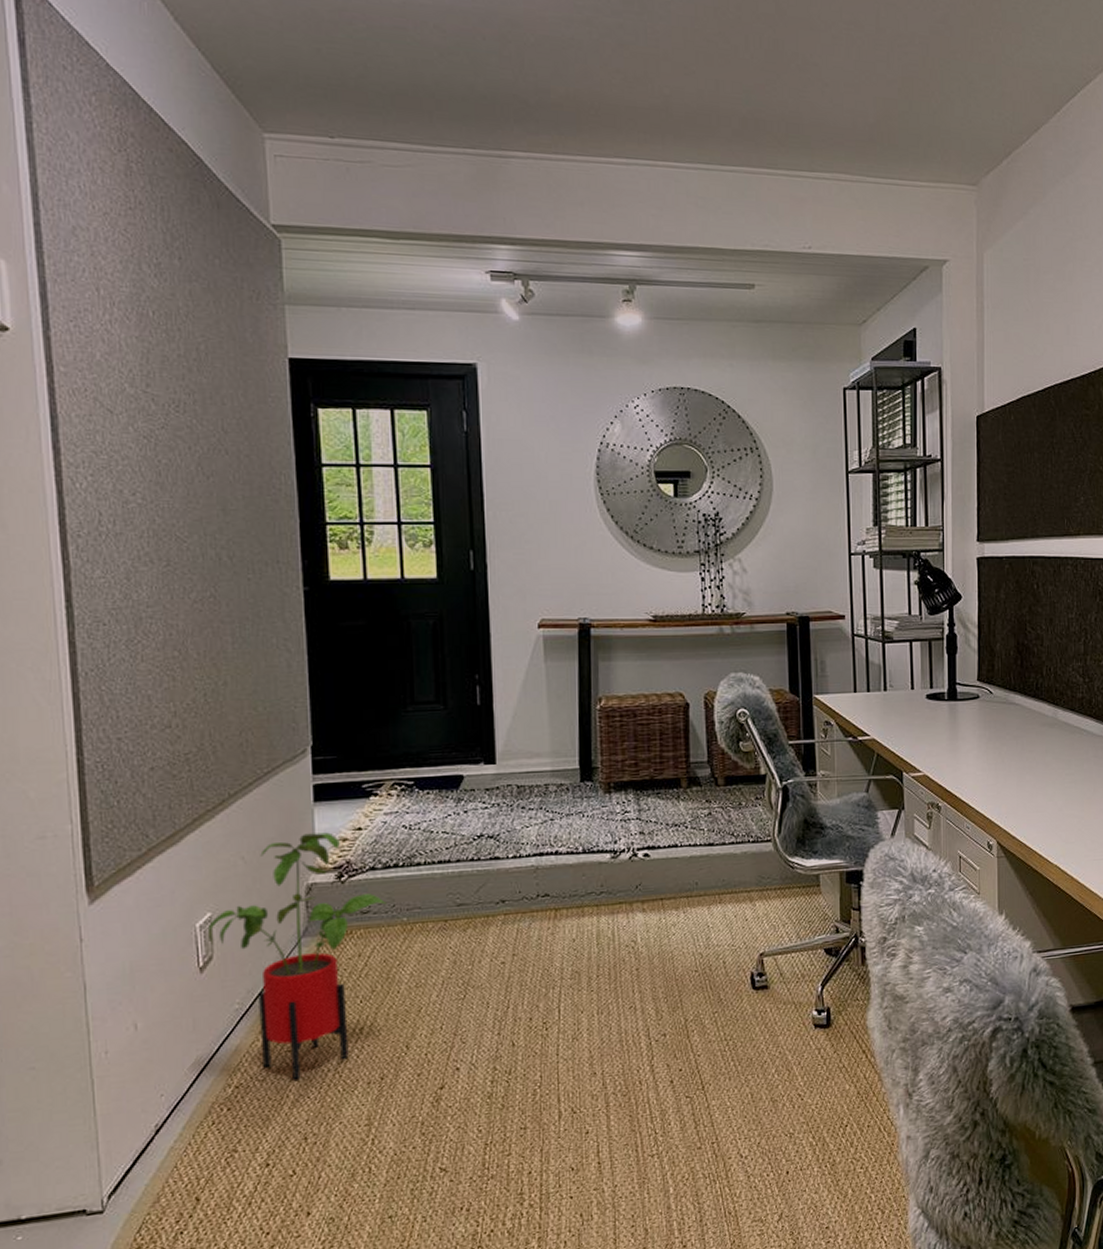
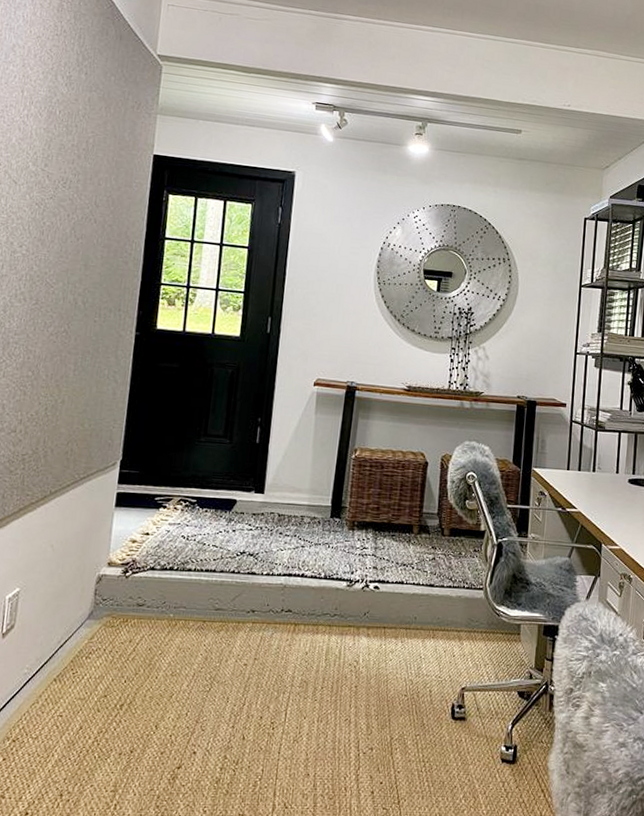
house plant: present [207,832,387,1080] -> none [13,532,159,742]

